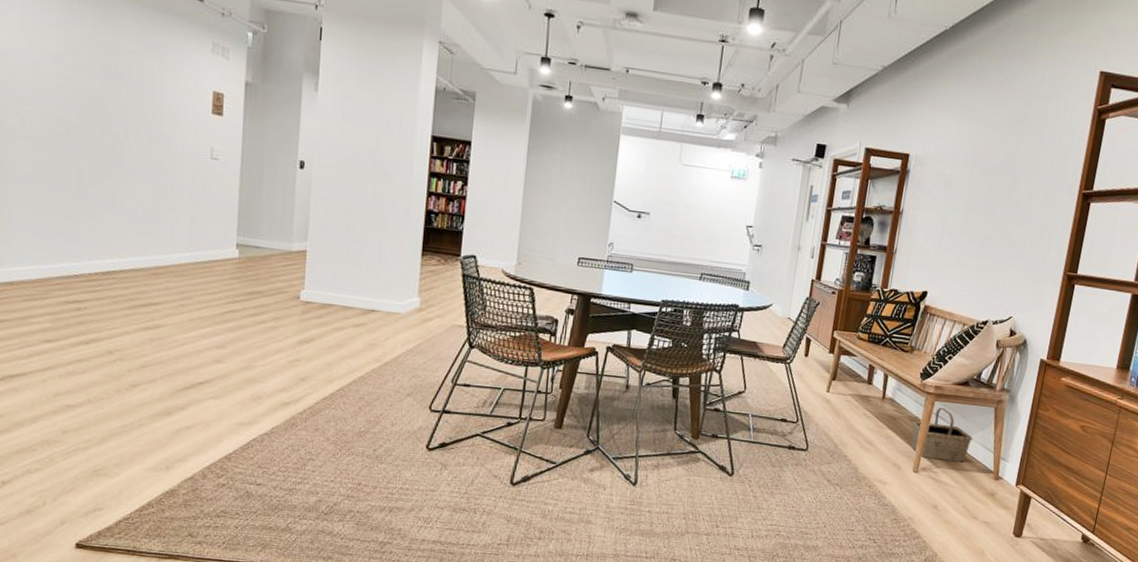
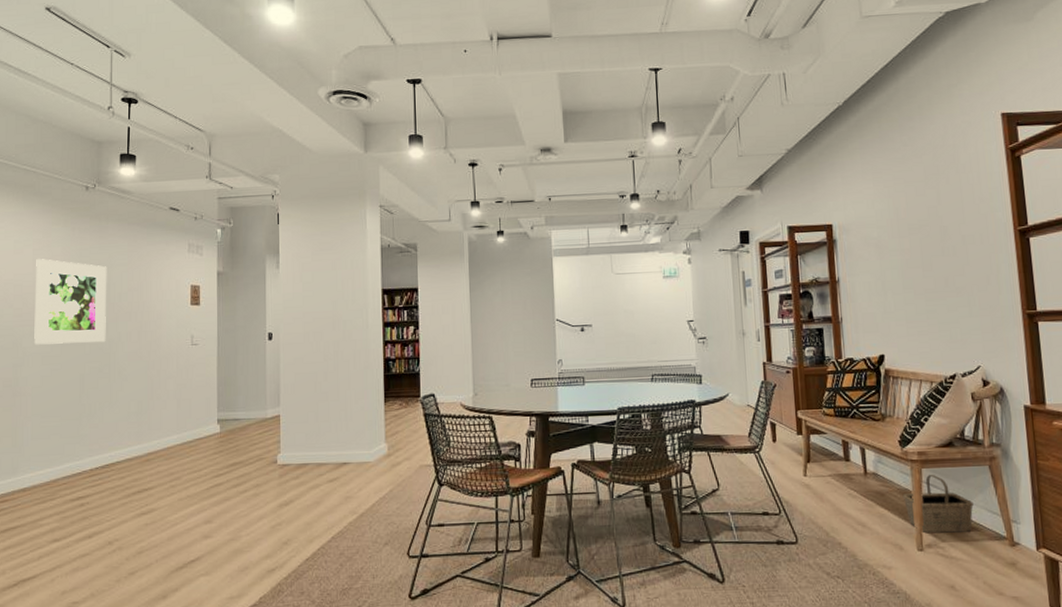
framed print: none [22,26,113,138] -> present [34,259,107,345]

